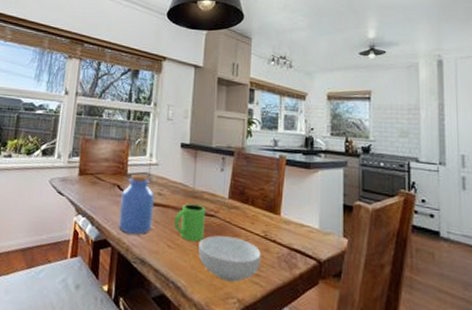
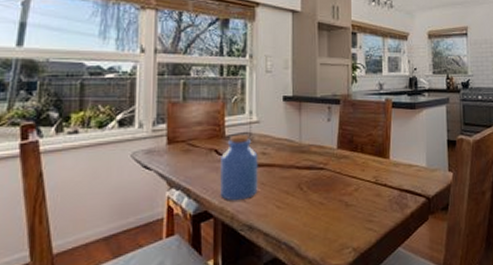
mug: present [173,203,205,242] -> none [281,159,314,199]
cereal bowl: present [198,235,261,282] -> none [310,187,373,233]

